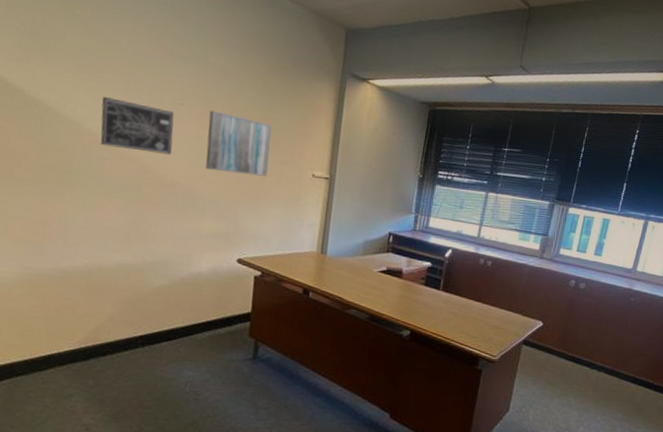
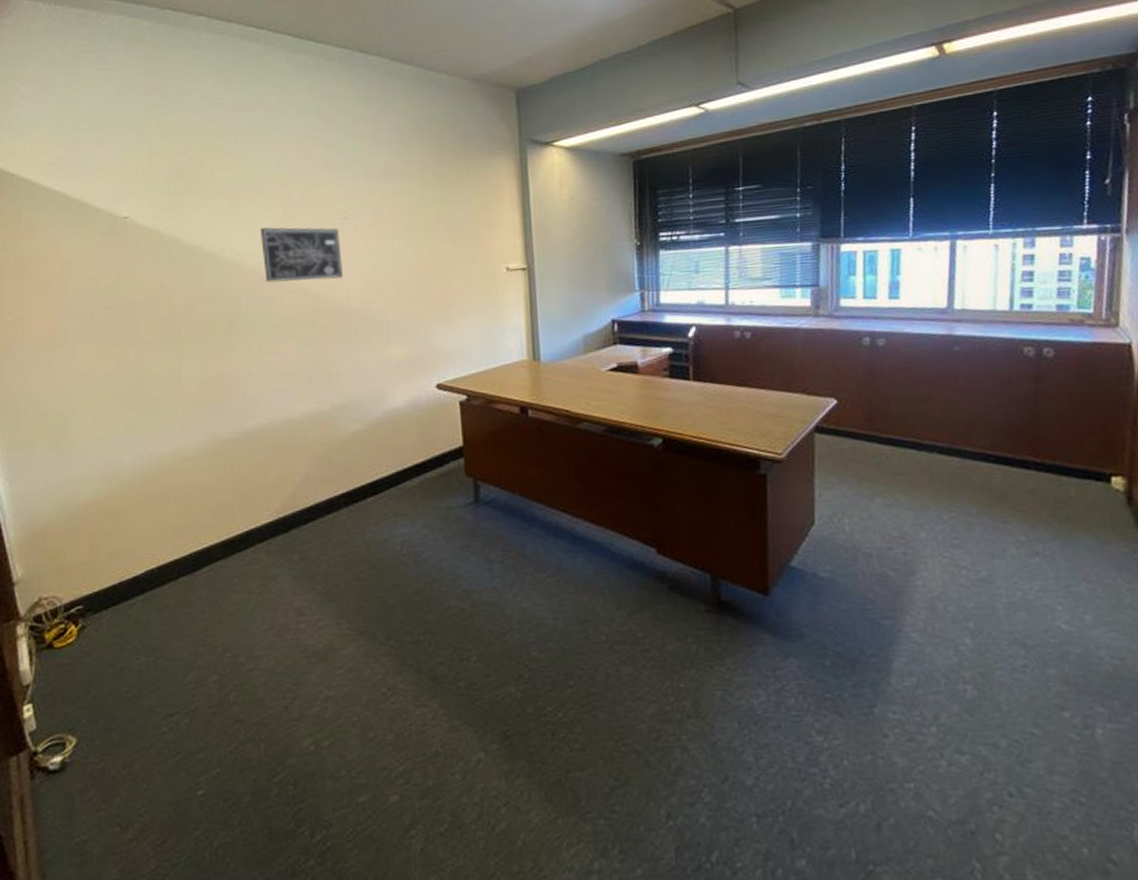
wall art: present [205,110,272,177] -> none [377,217,454,287]

